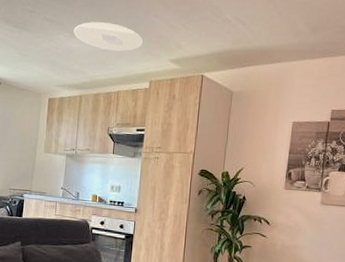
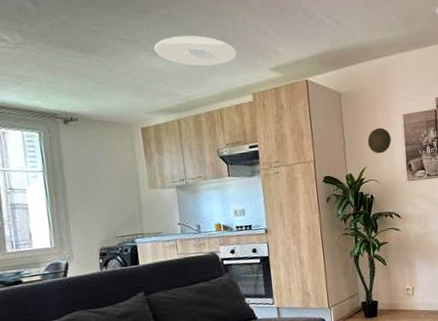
decorative plate: none [250,131,276,157] -> present [367,127,392,154]

